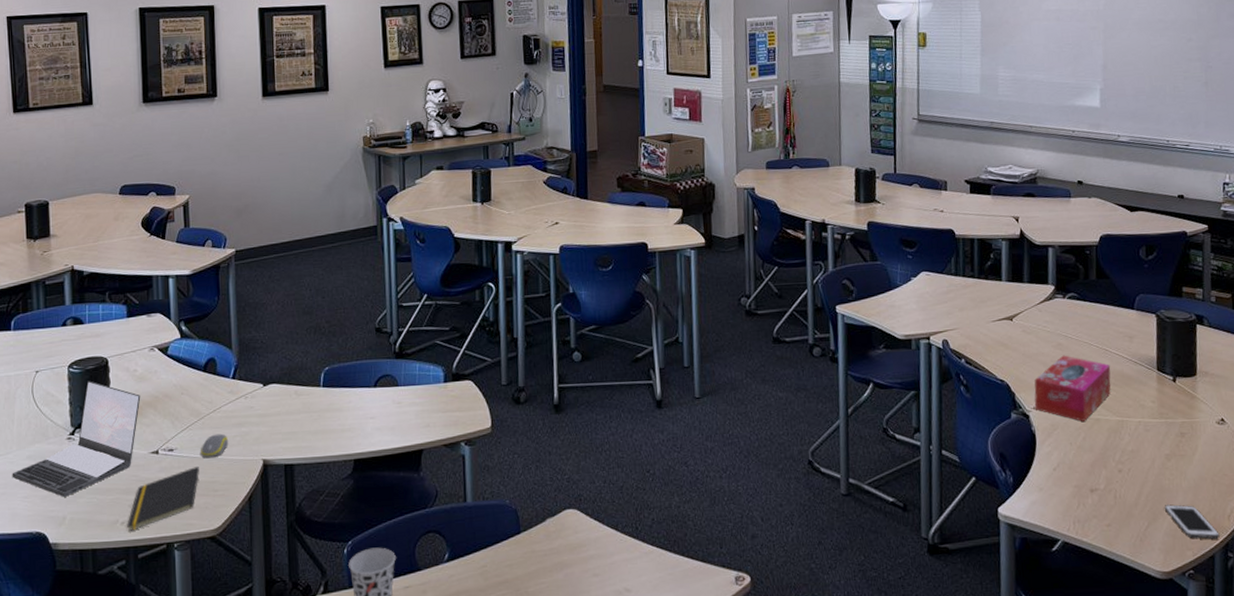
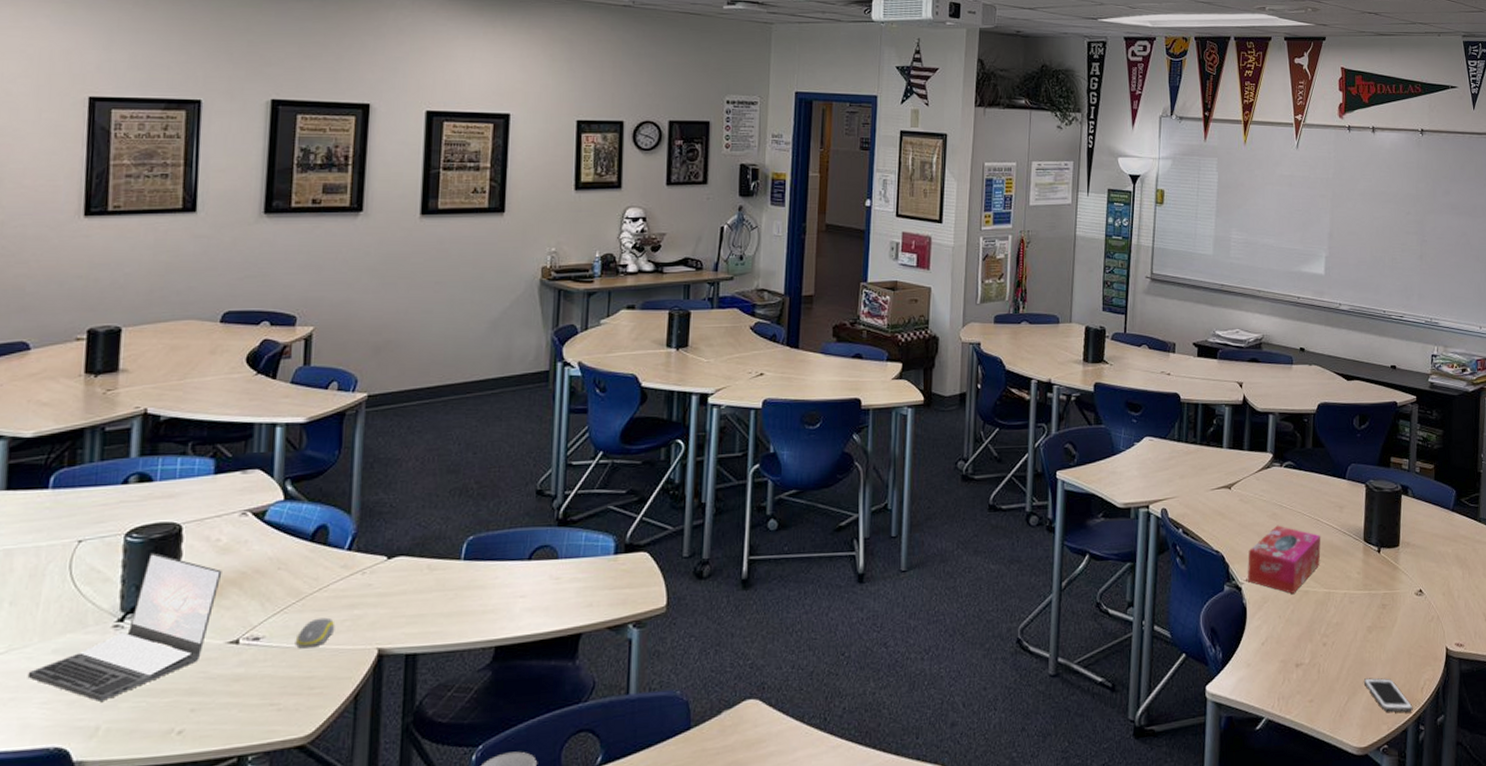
notepad: present [127,467,200,531] -> none [185,659,292,742]

